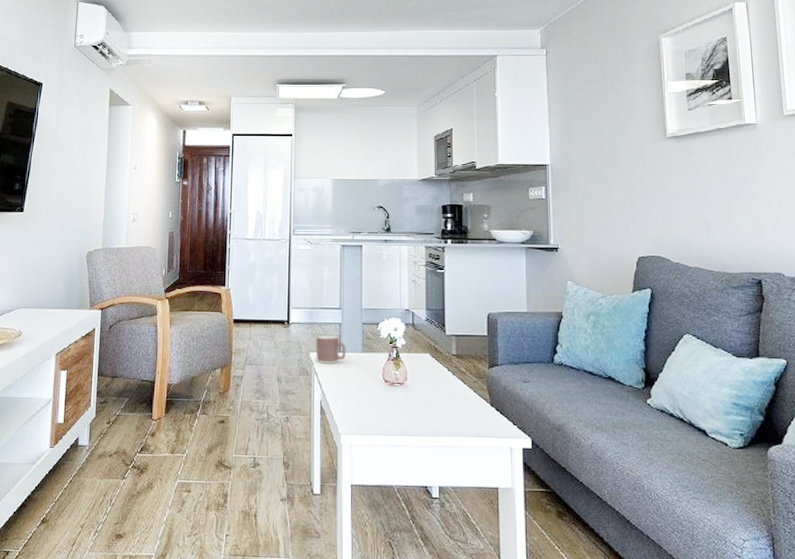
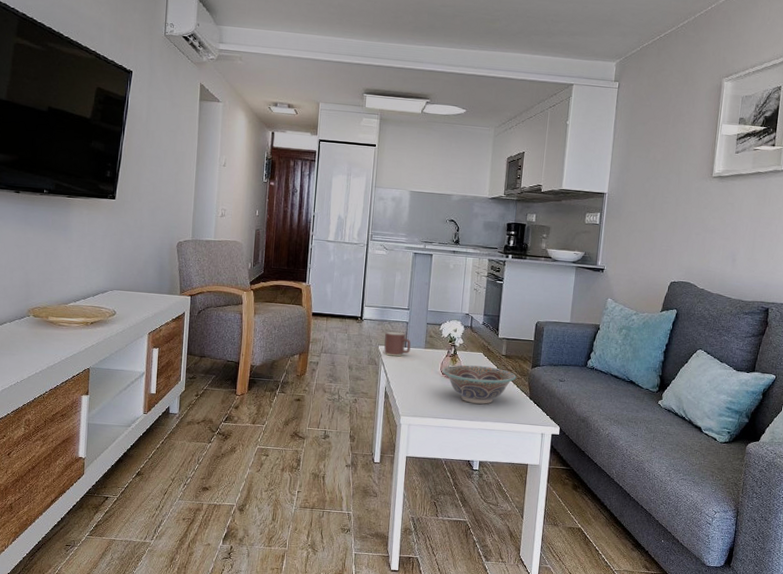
decorative bowl: none [384,369,472,415] -> present [442,365,517,404]

